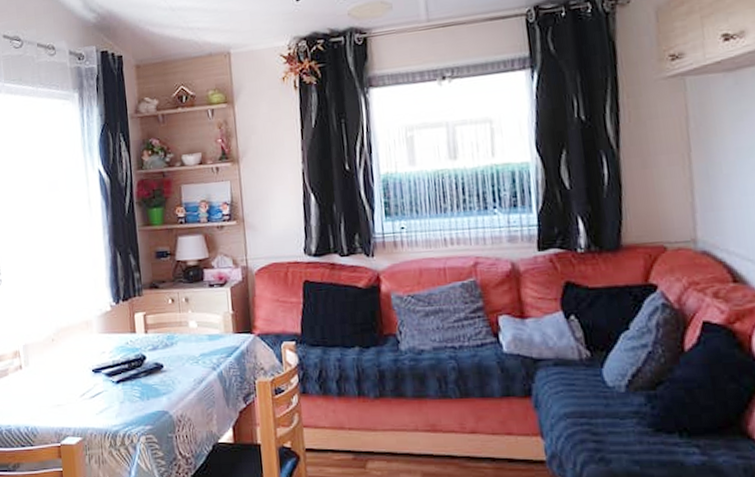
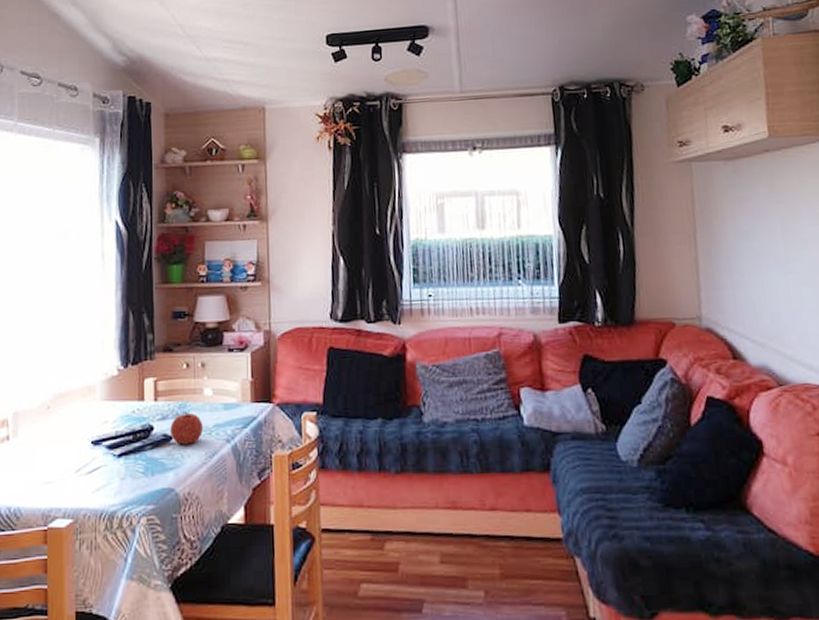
fruit: none [161,342,190,373] -> present [170,411,203,445]

